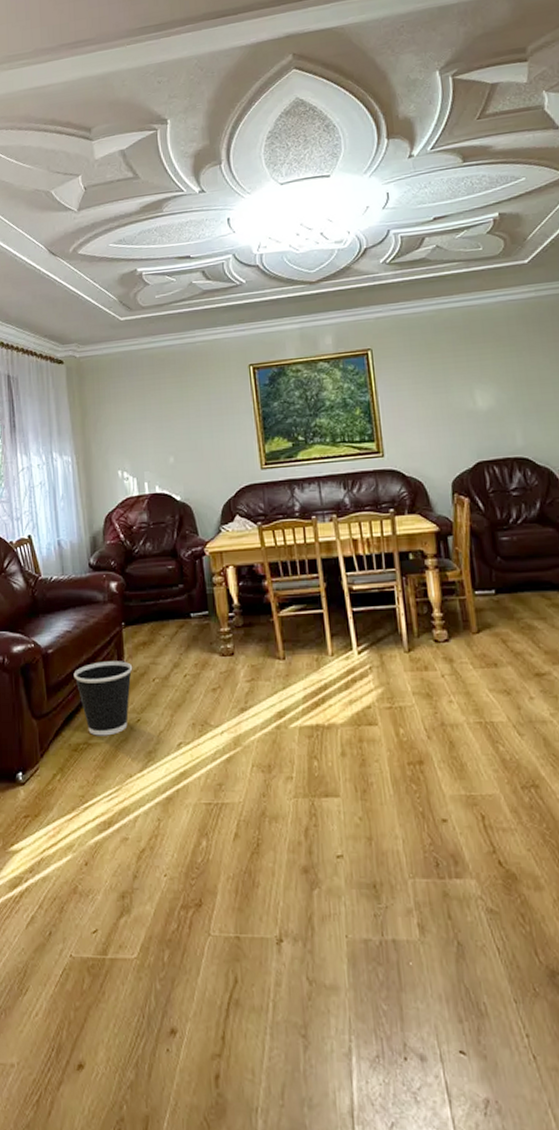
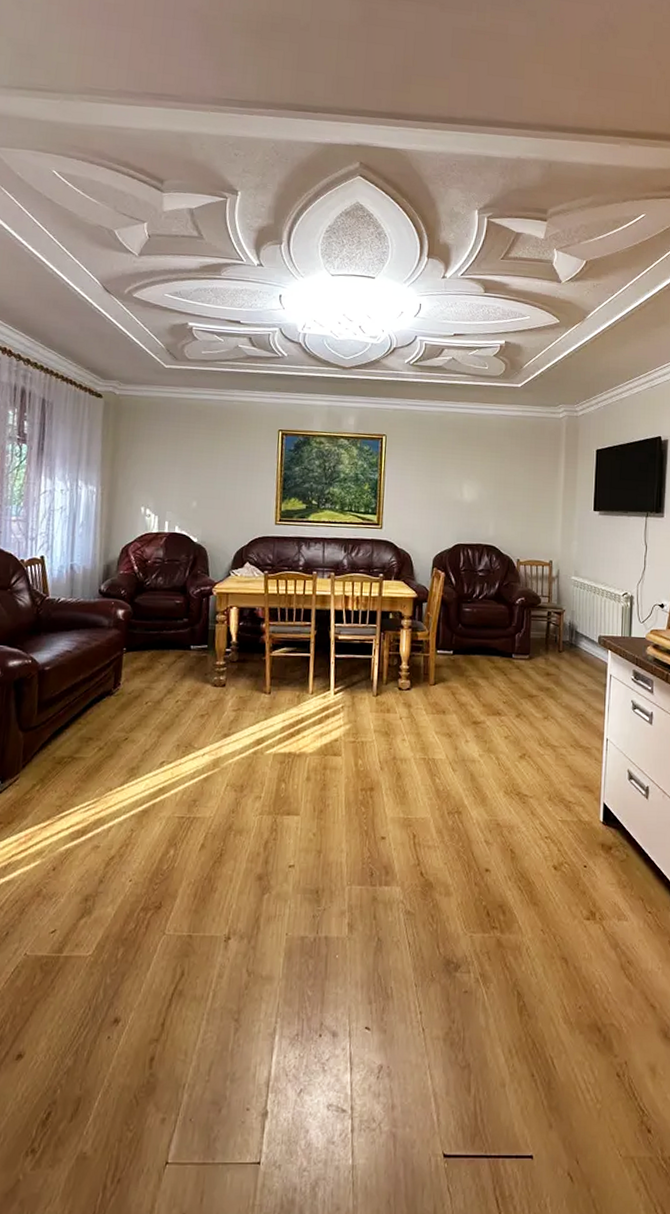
wastebasket: present [73,661,133,736] -> none [67,682,128,752]

